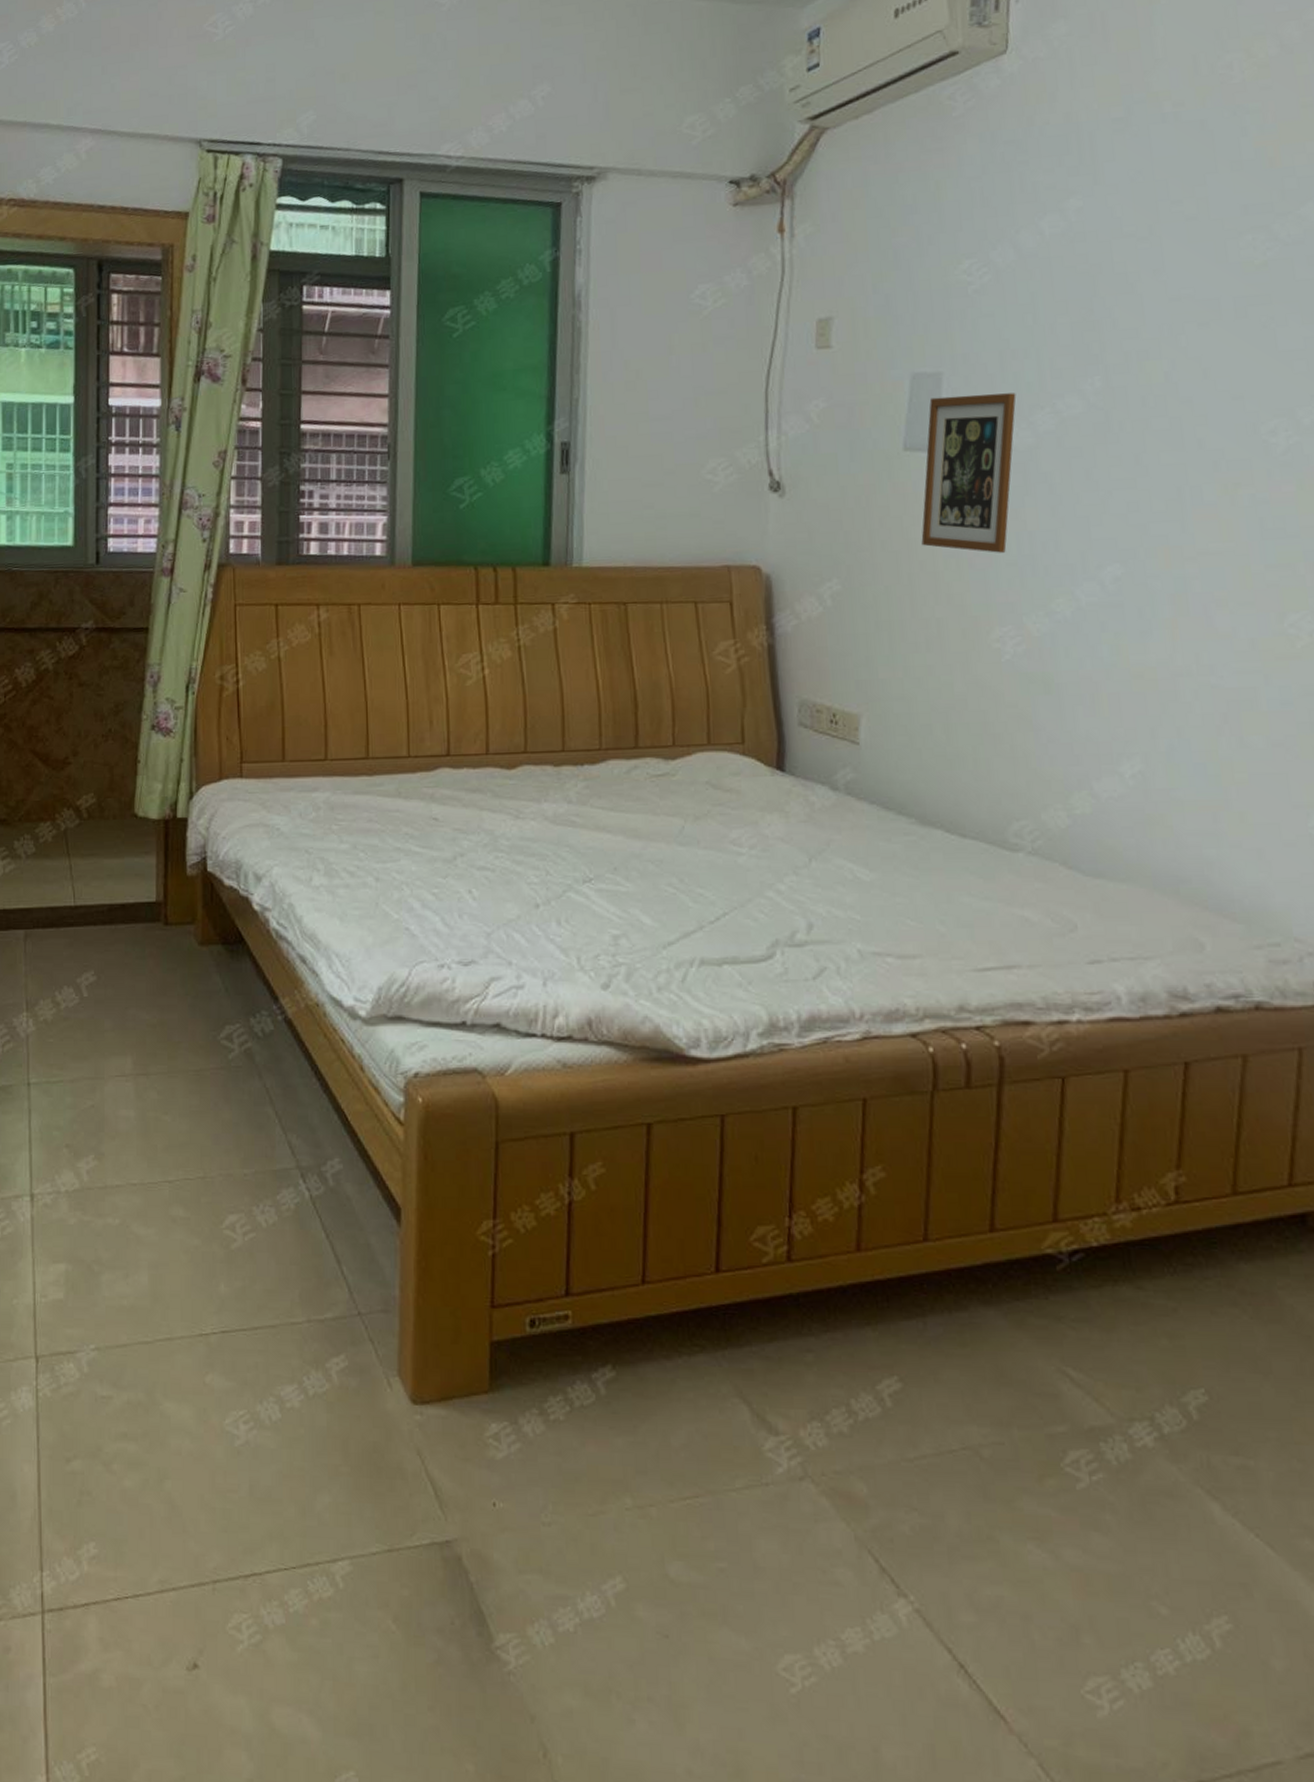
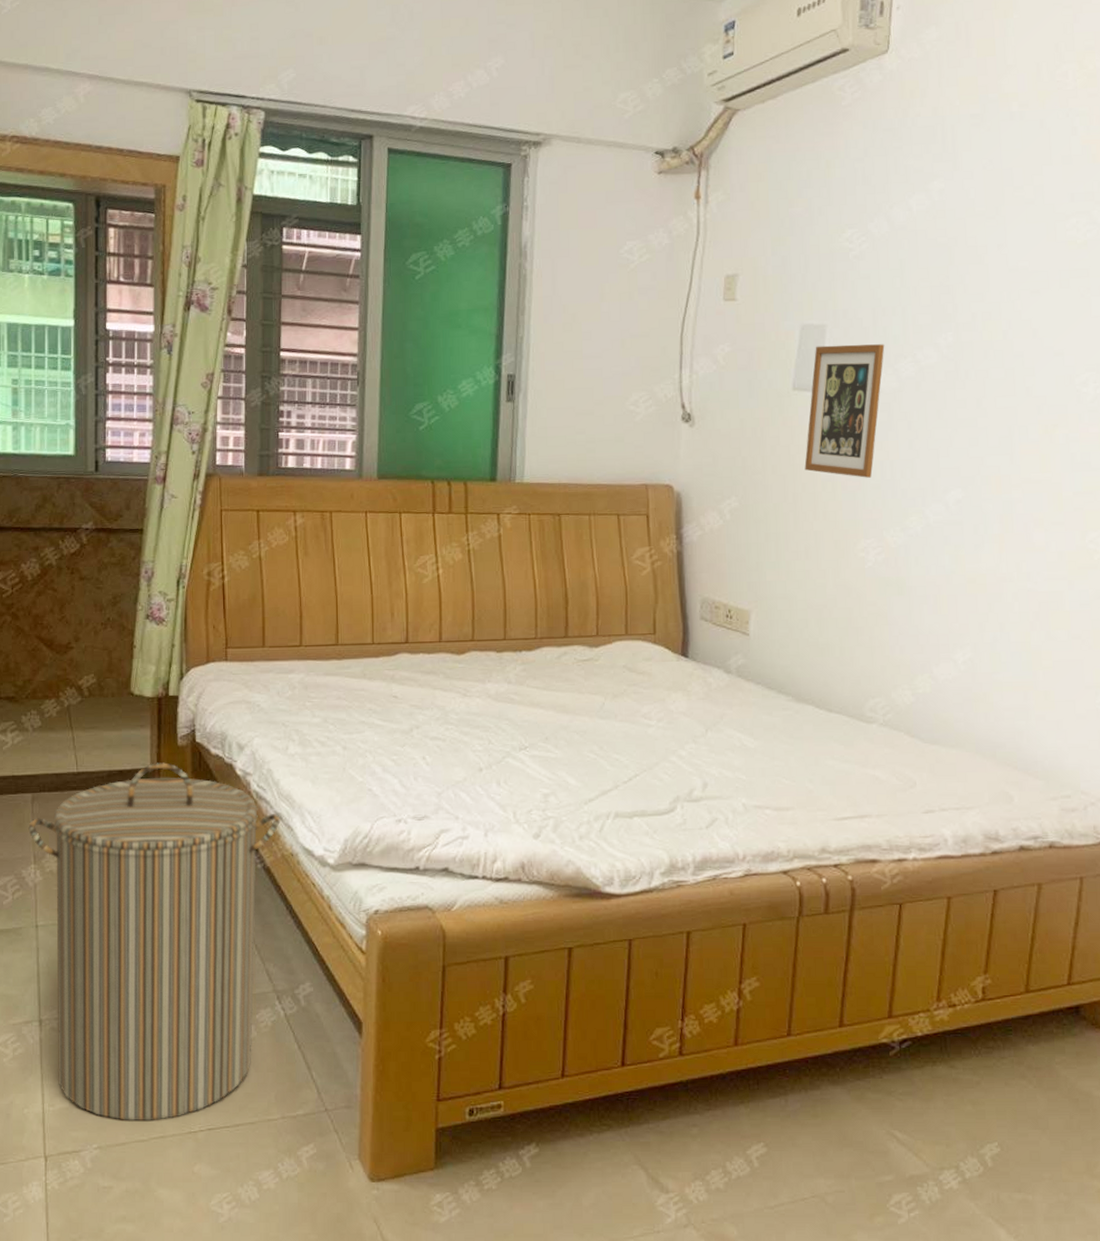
laundry hamper: none [20,895,304,1320] -> present [28,762,280,1122]

